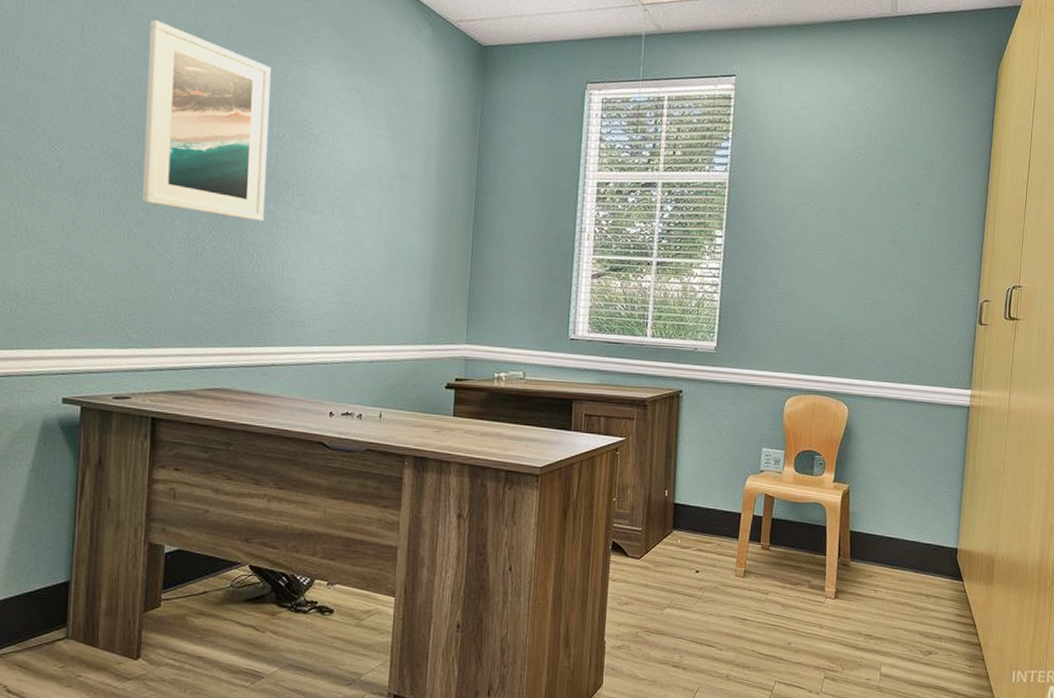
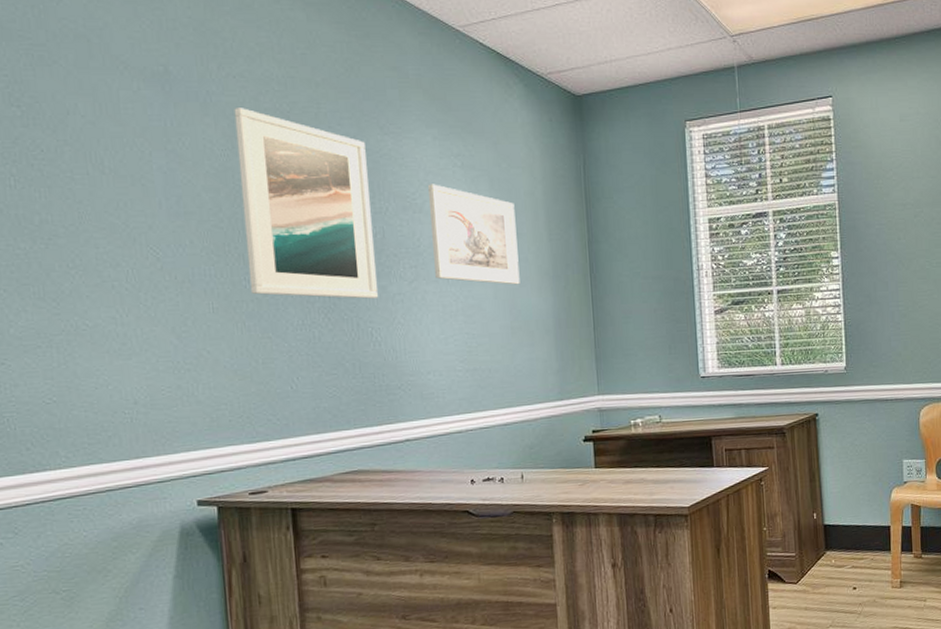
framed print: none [322,115,408,225] -> present [428,184,520,285]

